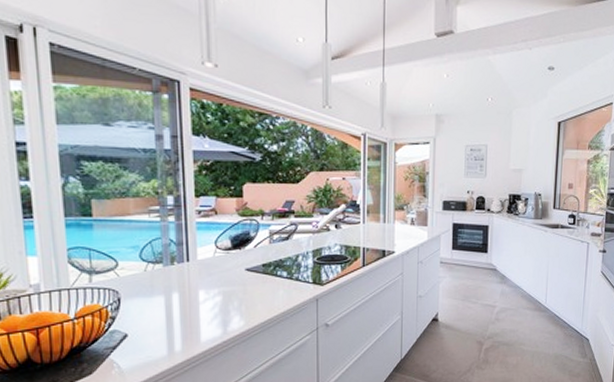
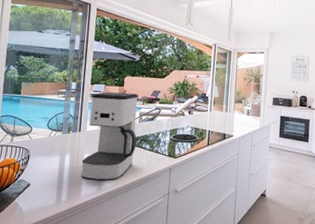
coffee maker: none [196,206,269,323] -> present [80,92,138,181]

